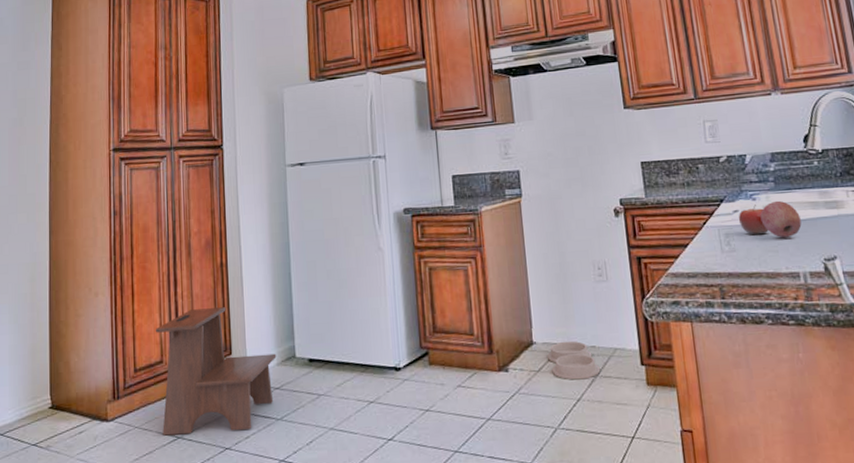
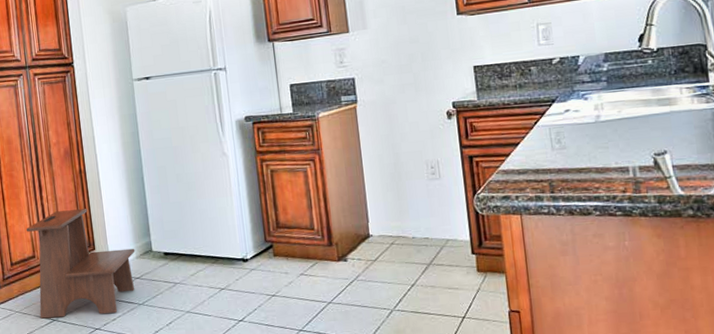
pet bowl: present [547,341,601,380] -> none [383,233,434,268]
fruit: present [738,205,769,235] -> none [569,104,600,133]
fruit: present [760,200,802,239] -> none [591,99,633,135]

